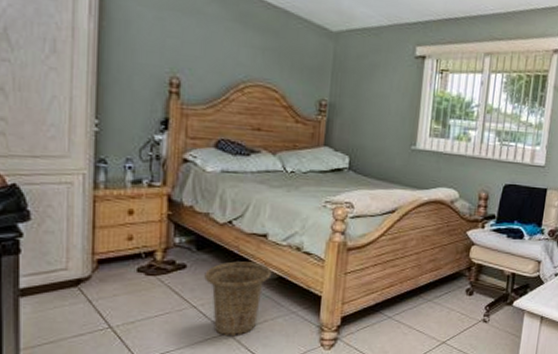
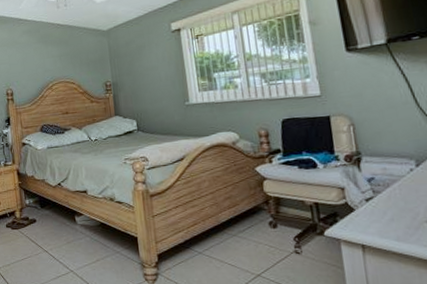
basket: present [204,261,272,337] -> none [49,213,96,274]

